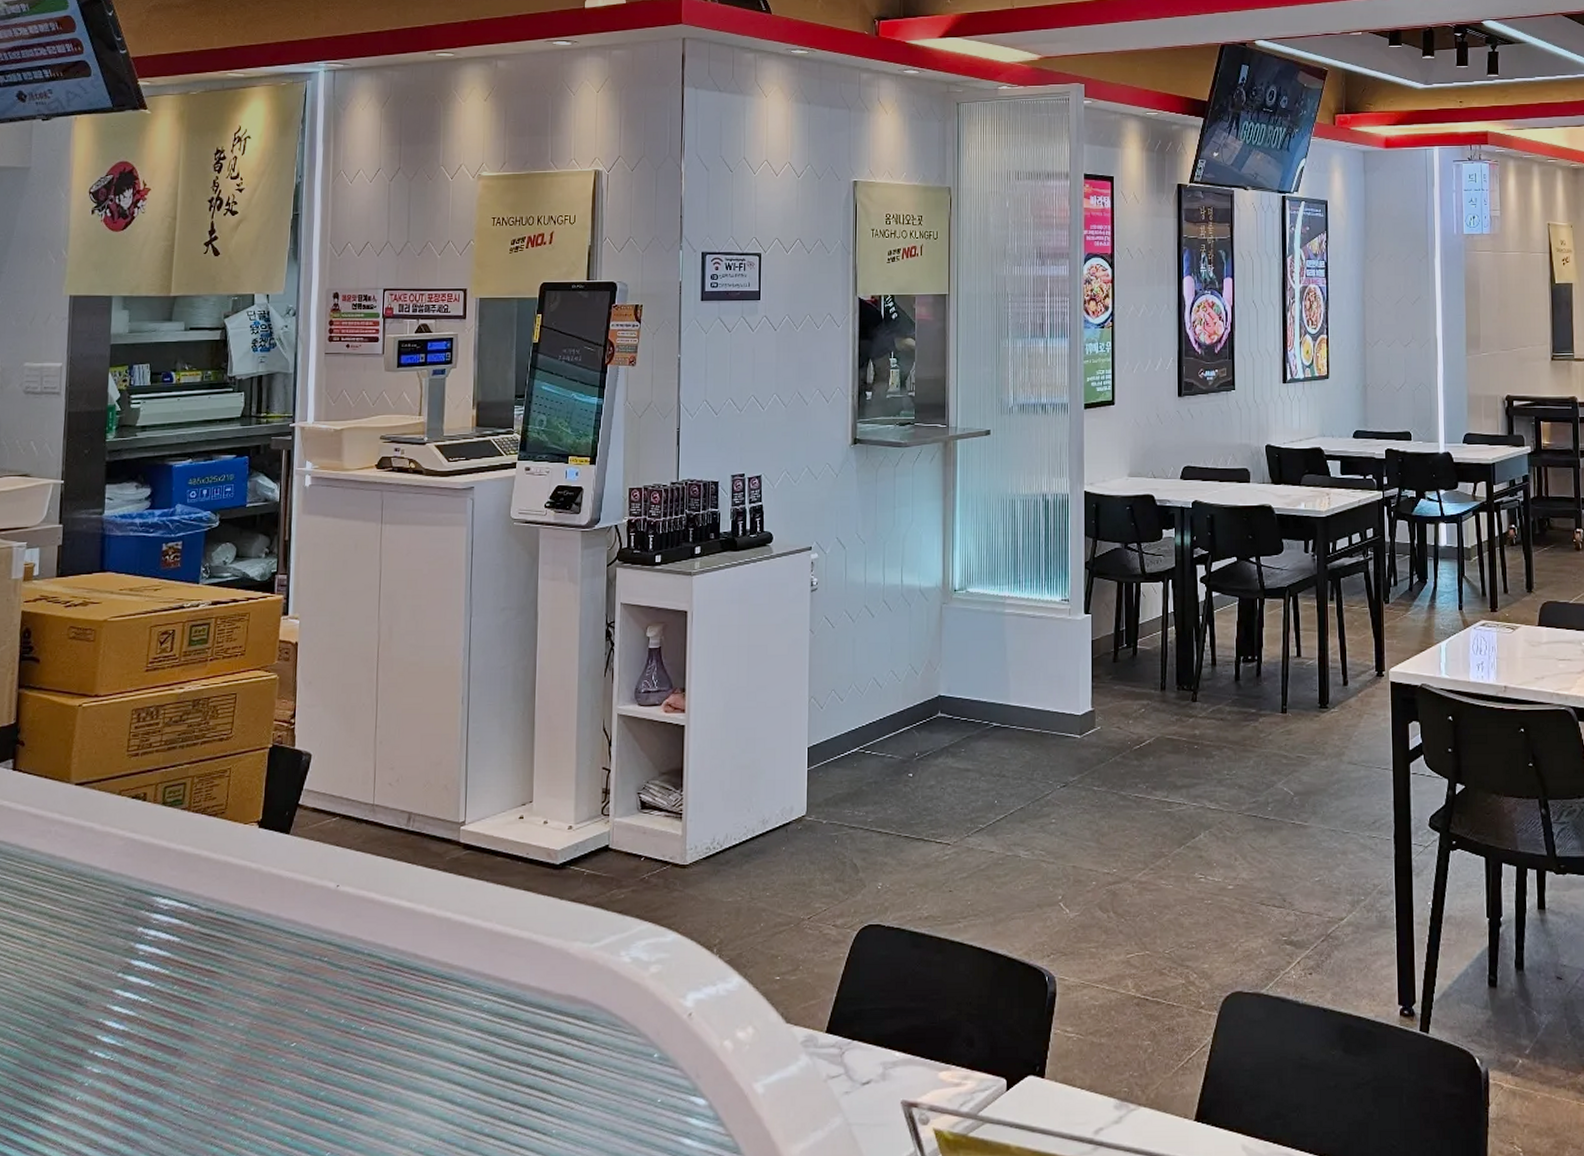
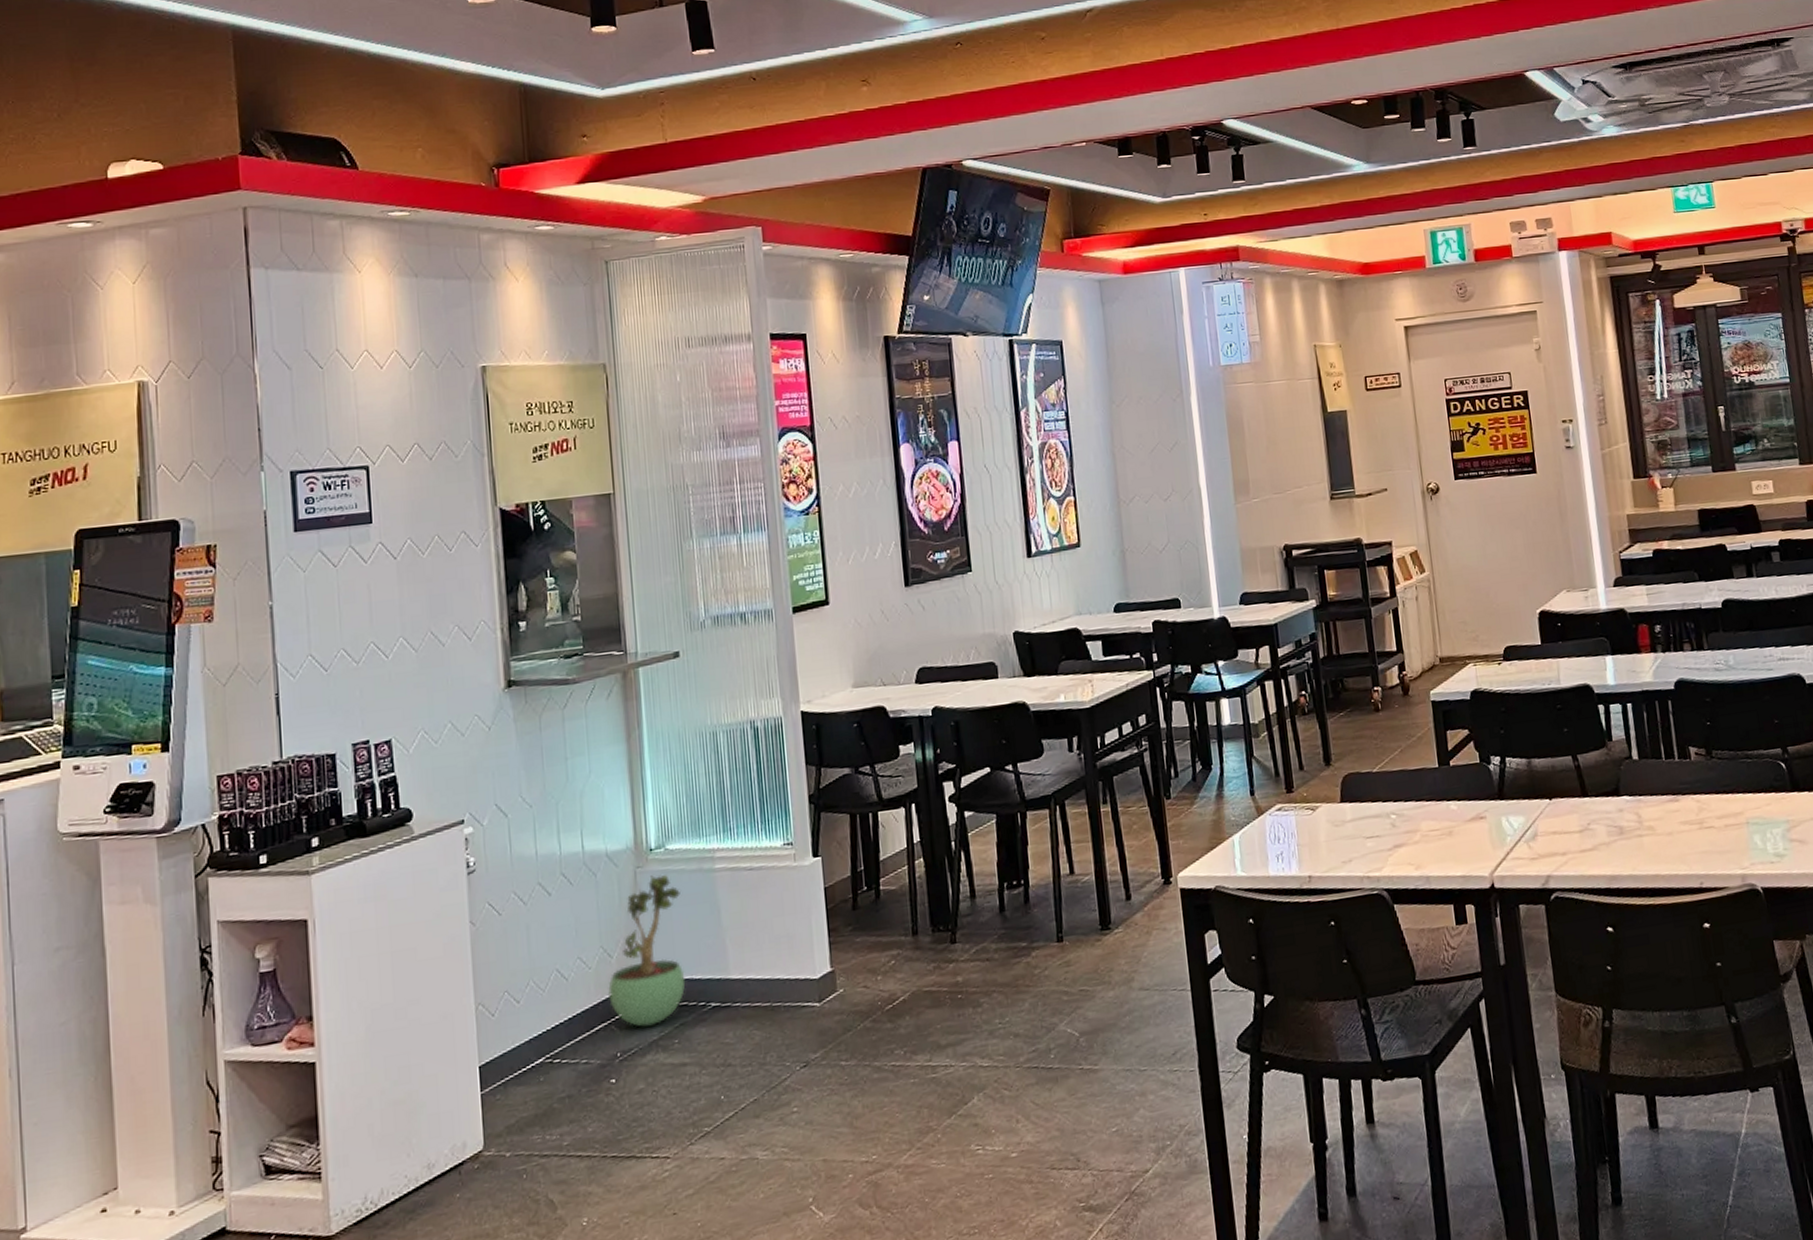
potted plant: none [913,611,976,734] -> present [608,874,686,1027]

